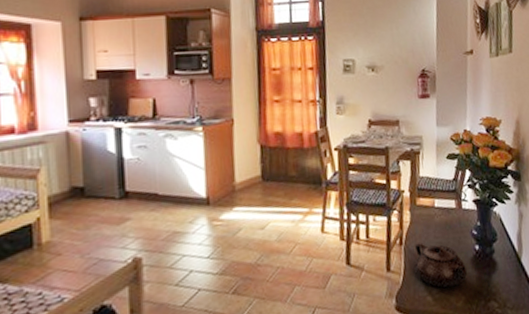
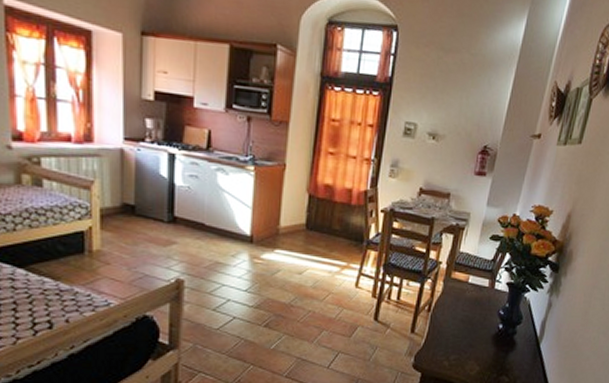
teapot: present [414,241,468,288] -> none [437,311,487,357]

